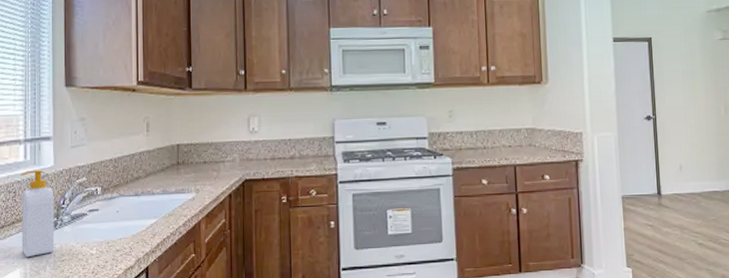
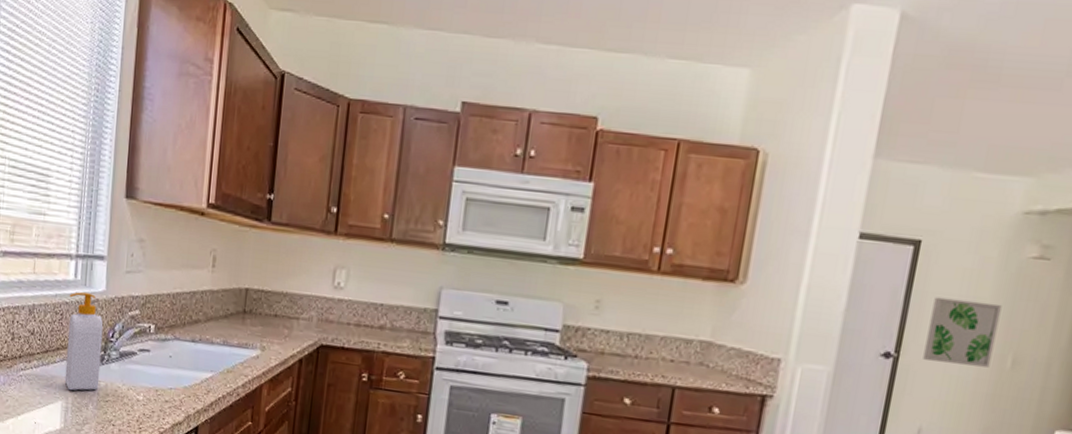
wall art: none [668,72,712,117] -> present [923,297,1002,368]

